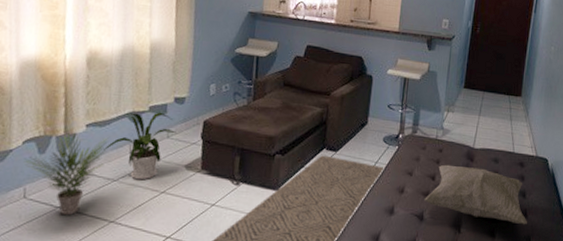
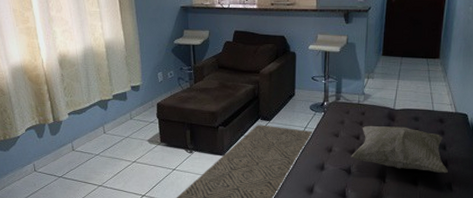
potted plant: present [24,132,109,216] -> none [29,120,87,183]
house plant: present [102,112,176,180] -> none [83,99,137,154]

